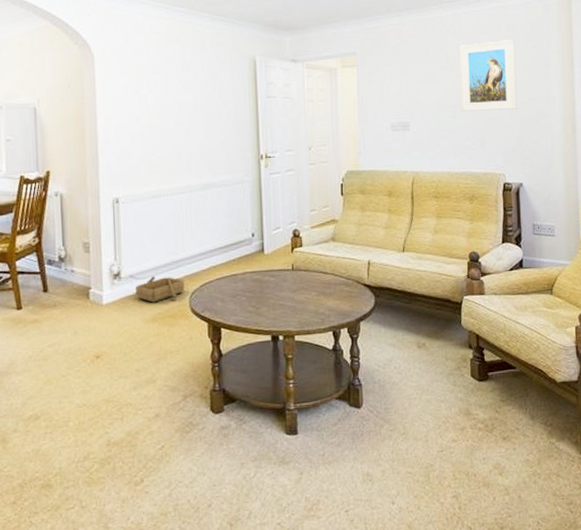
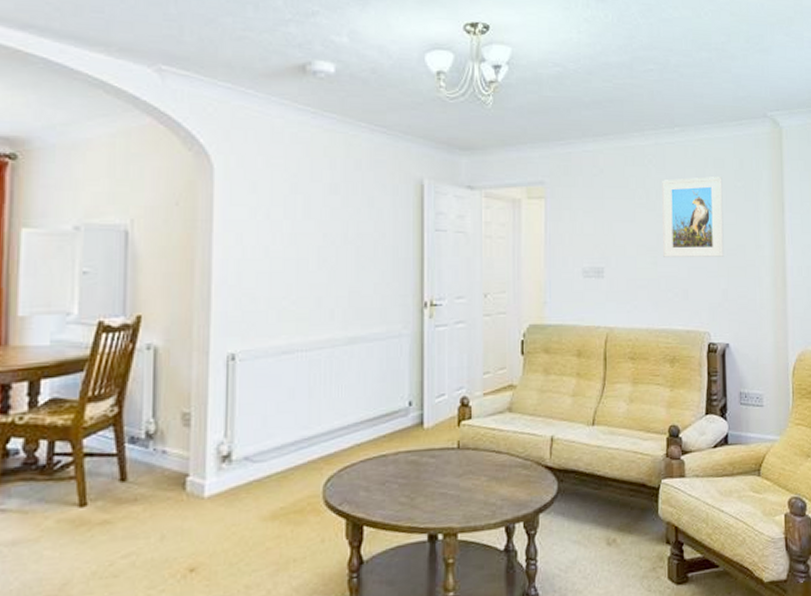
wooden boat: present [135,275,184,303] -> none [251,457,317,494]

